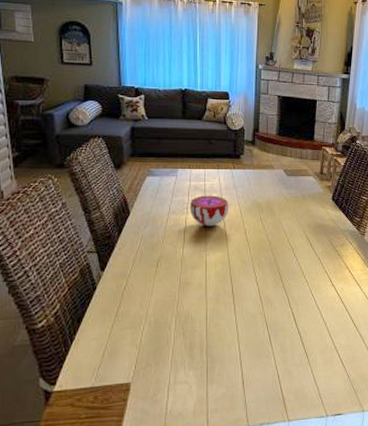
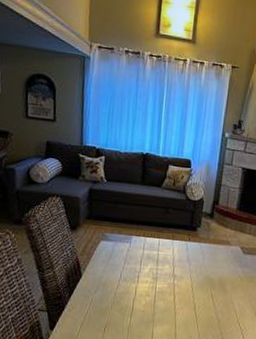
decorative bowl: present [189,195,229,227] -> none [140,265,181,298]

